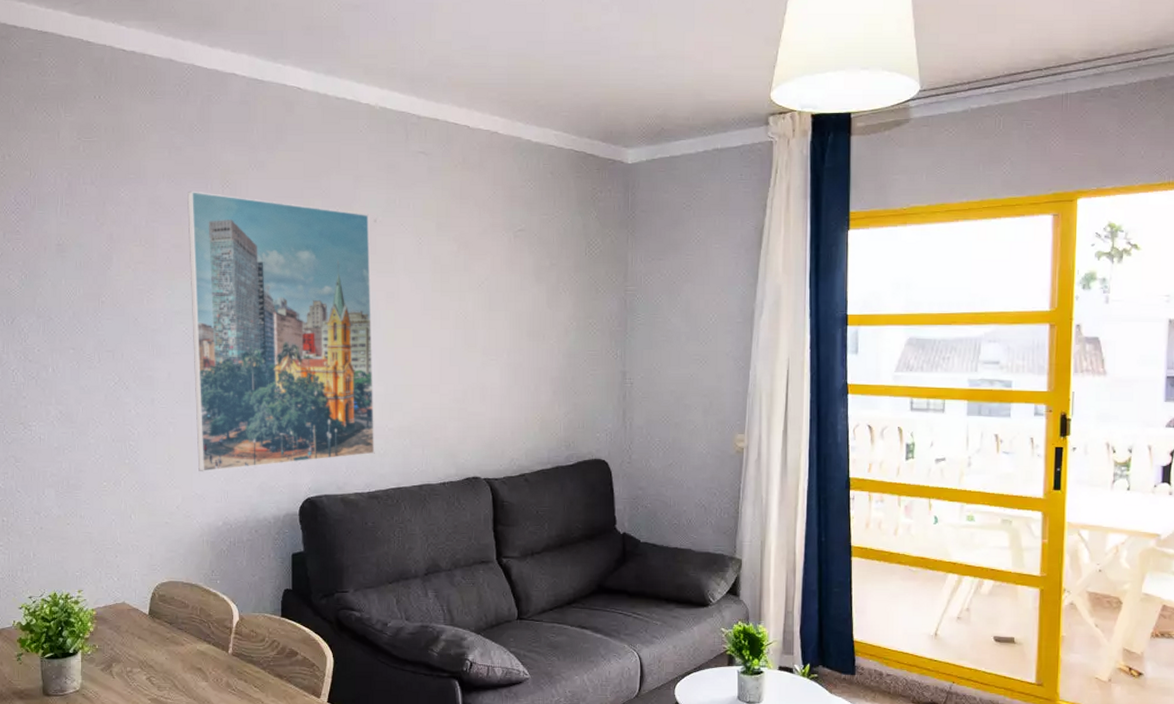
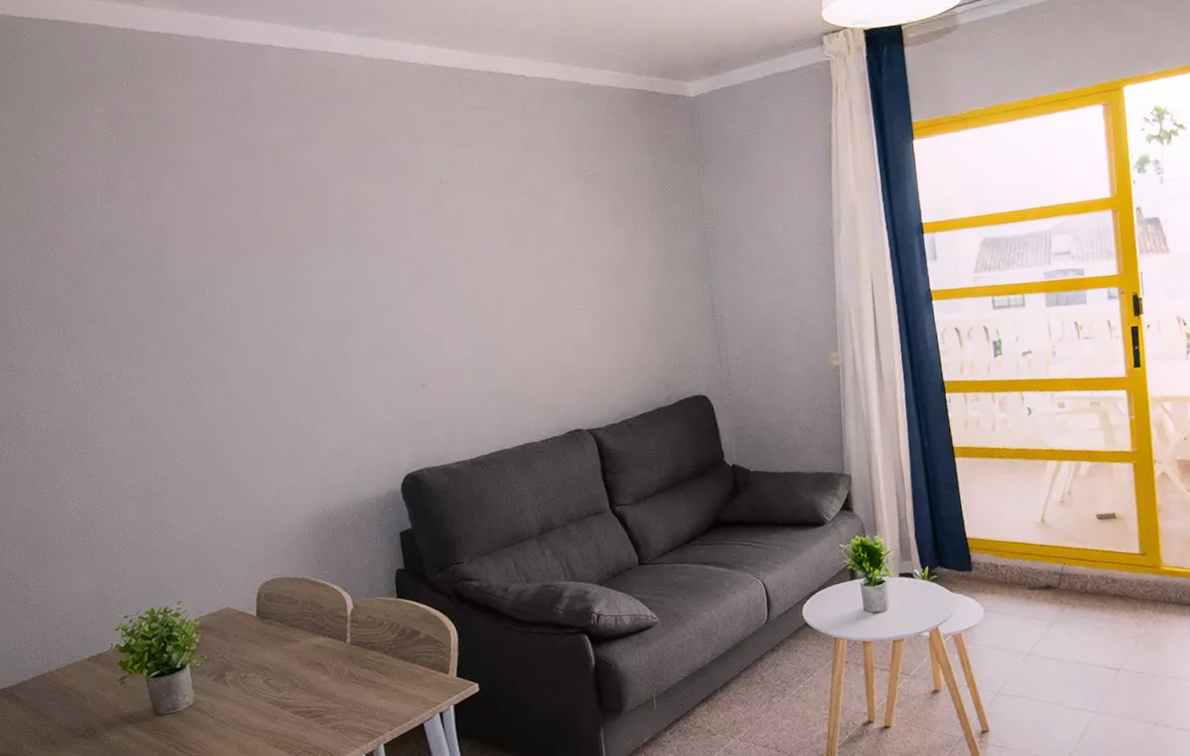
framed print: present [187,191,375,472] -> none [237,172,472,462]

